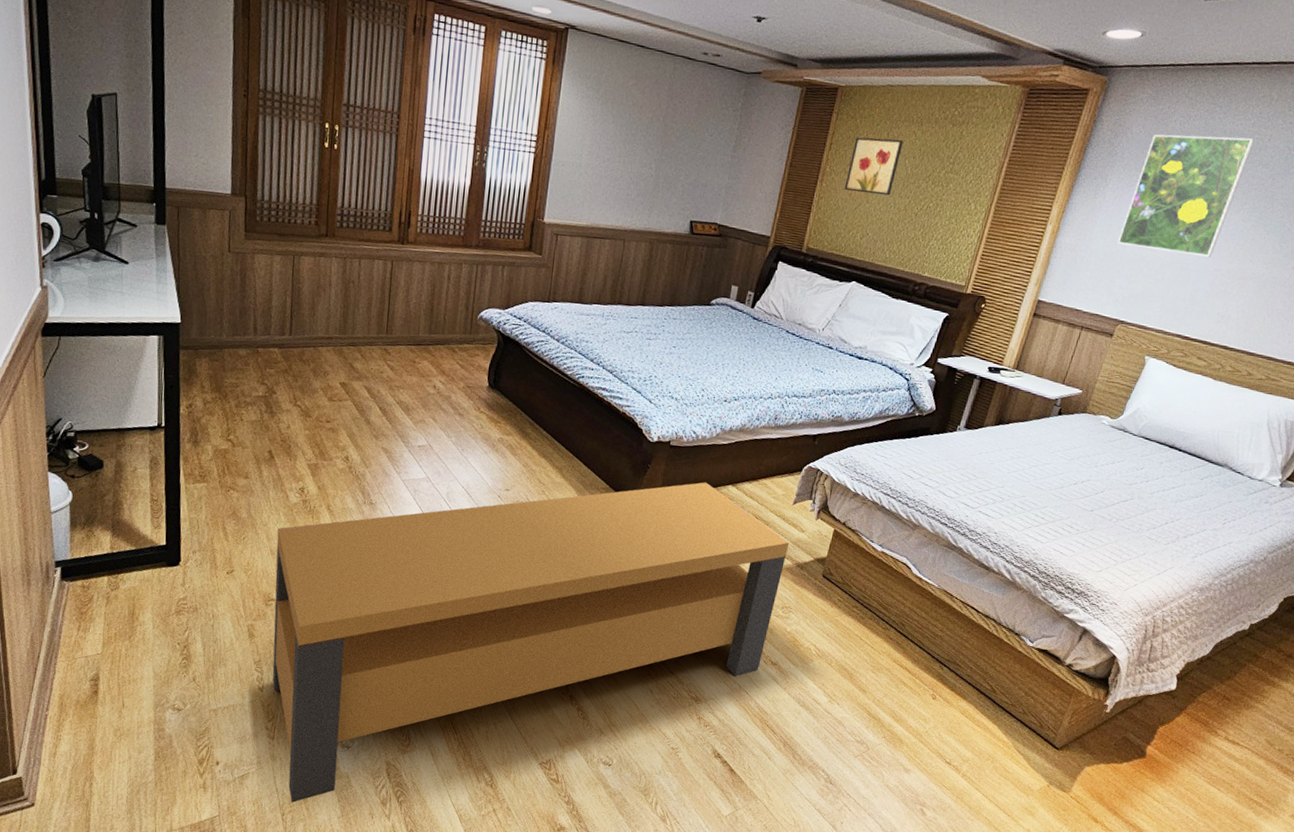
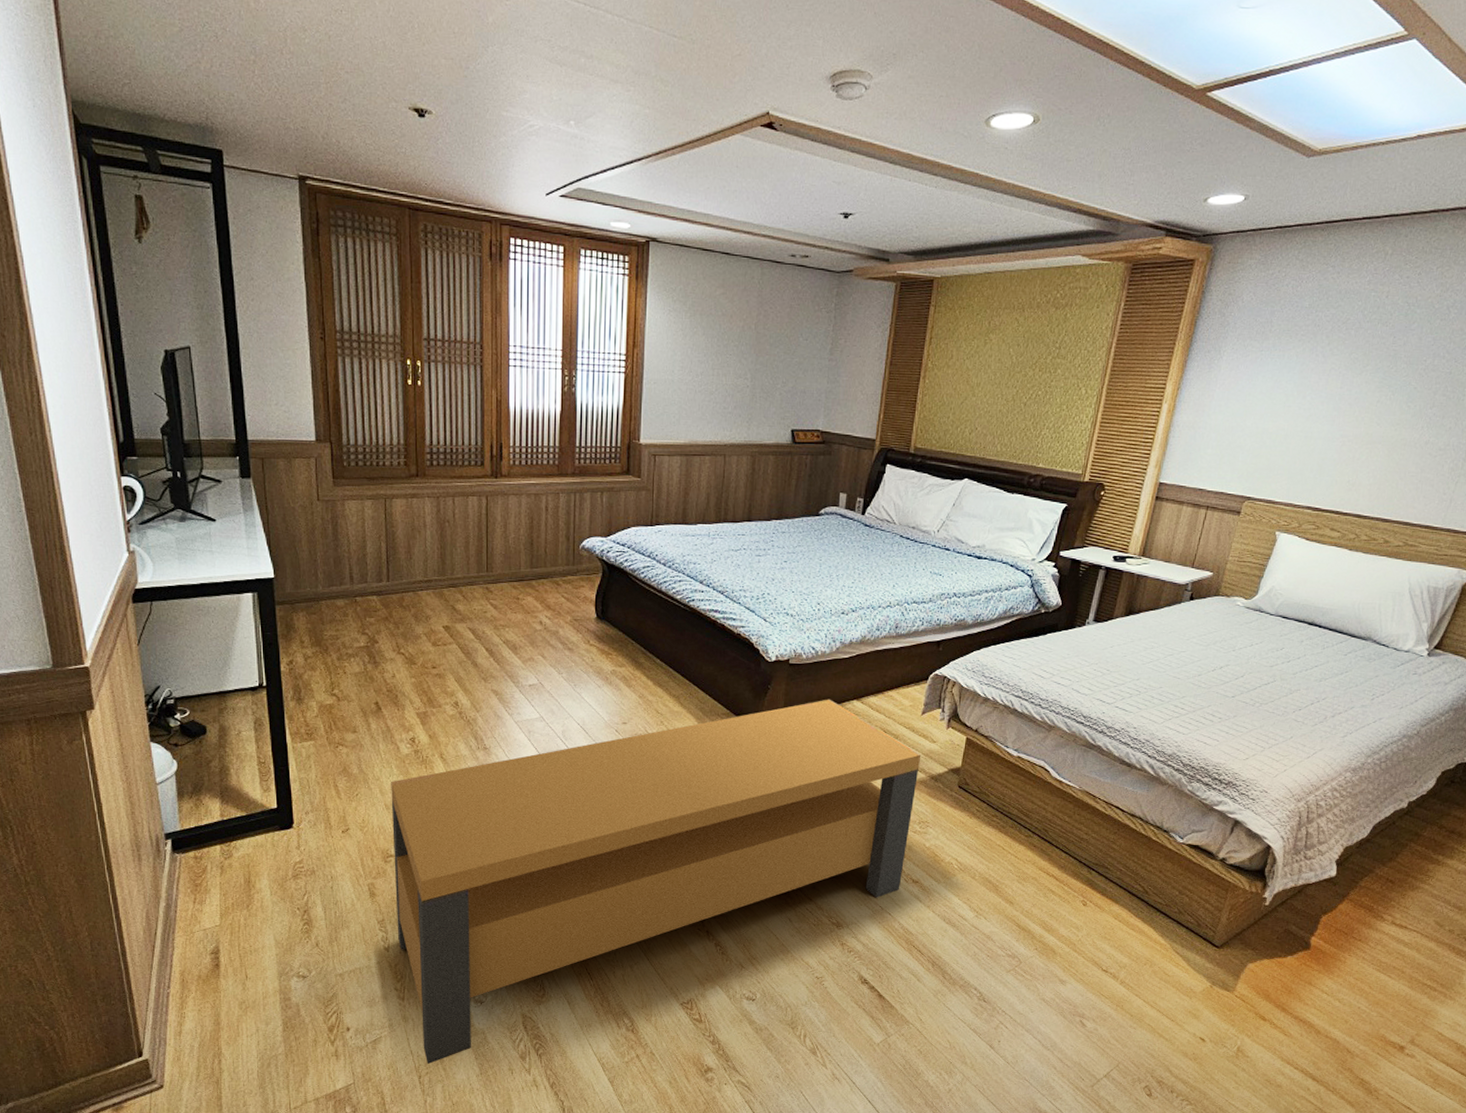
wall art: present [844,137,904,196] -> none [948,327,1006,387]
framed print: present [1117,134,1255,257] -> none [1237,296,1372,424]

